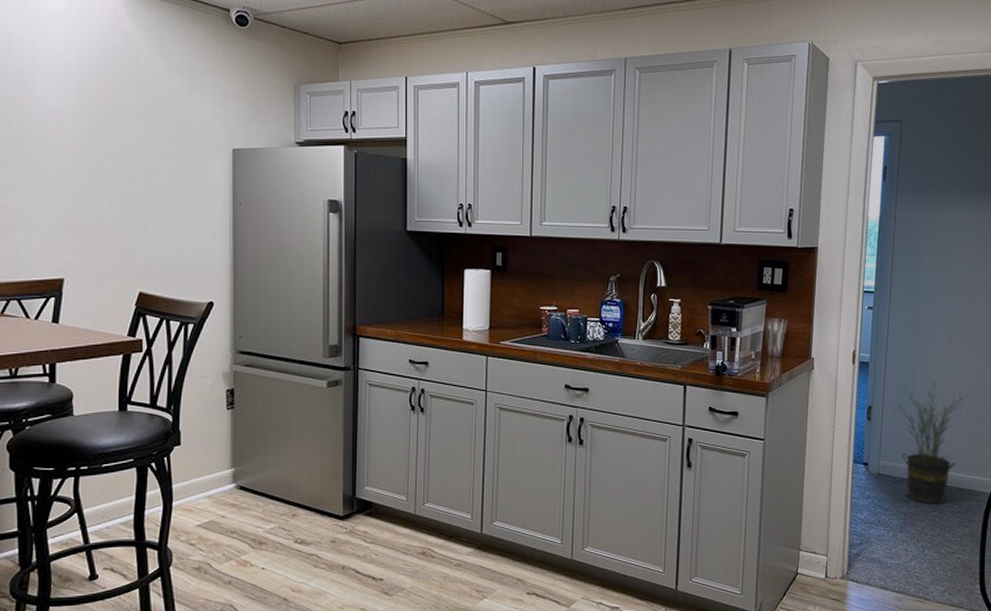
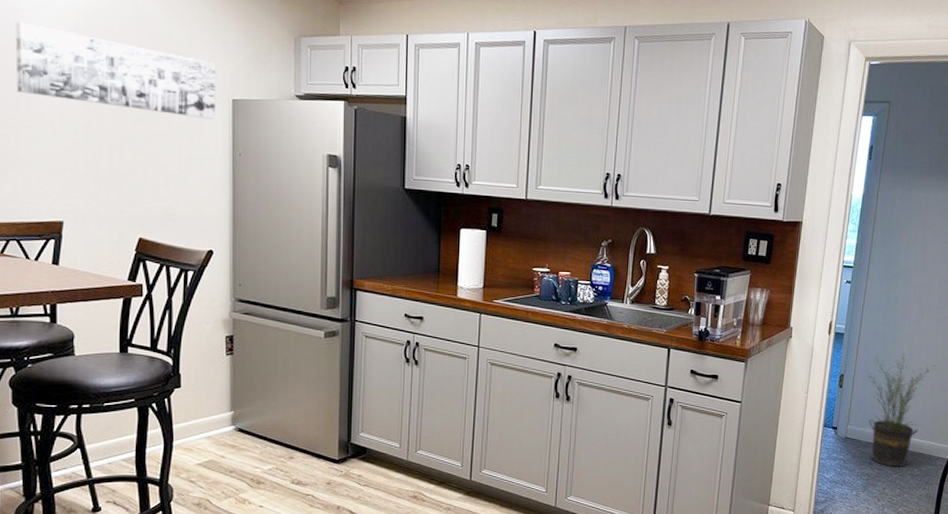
wall art: none [19,83,216,170] -> present [15,22,216,119]

